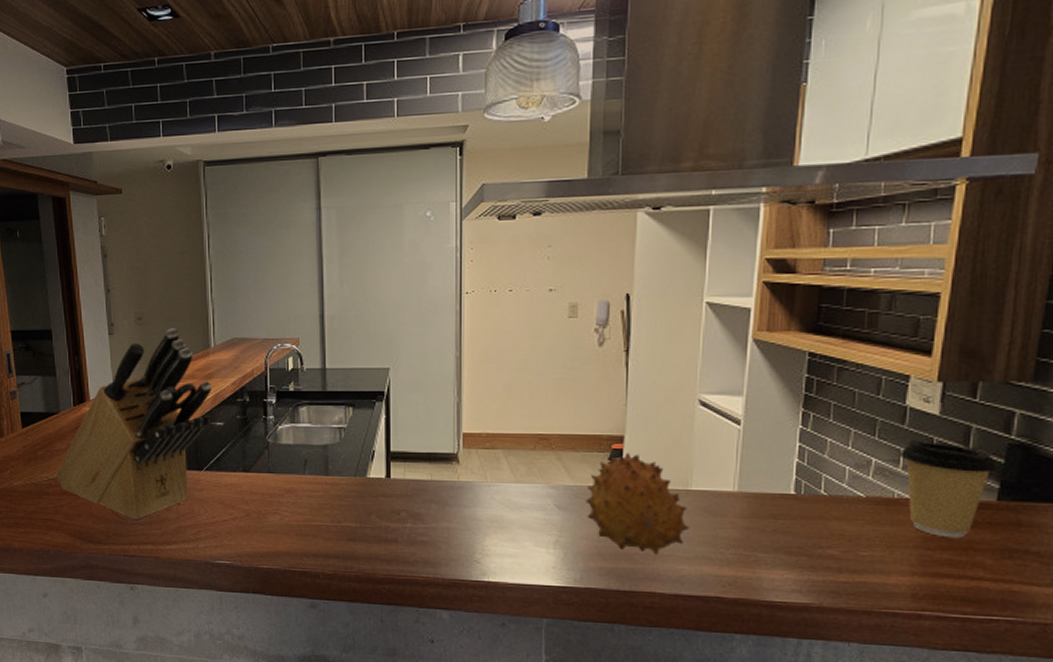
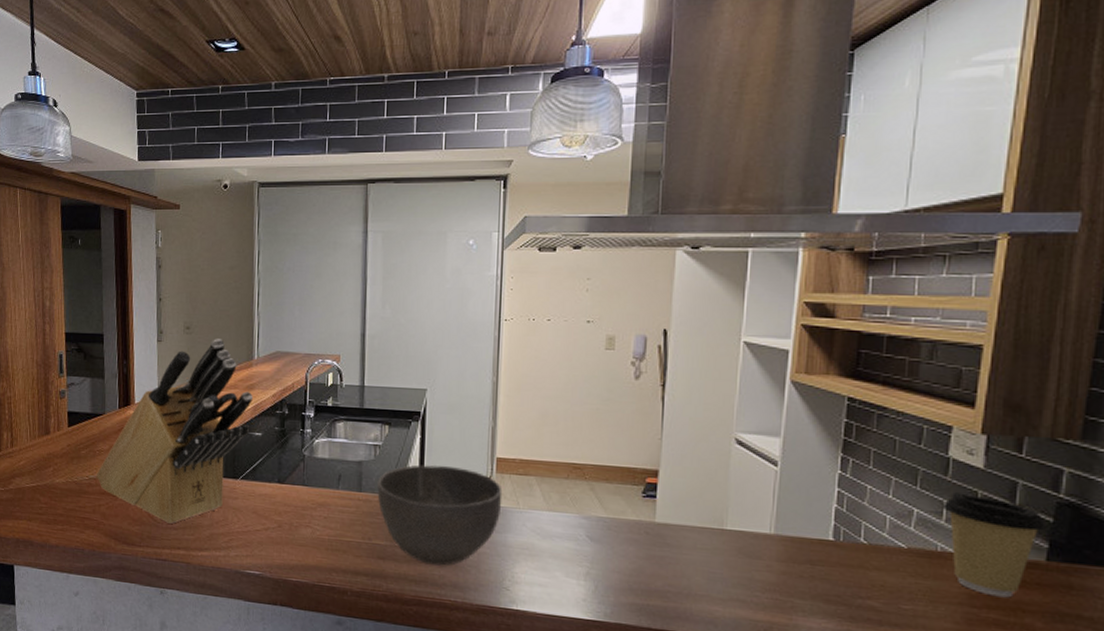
bowl: none [344,444,470,544] -> present [377,465,503,566]
fruit: present [586,453,689,555] -> none [618,488,724,594]

